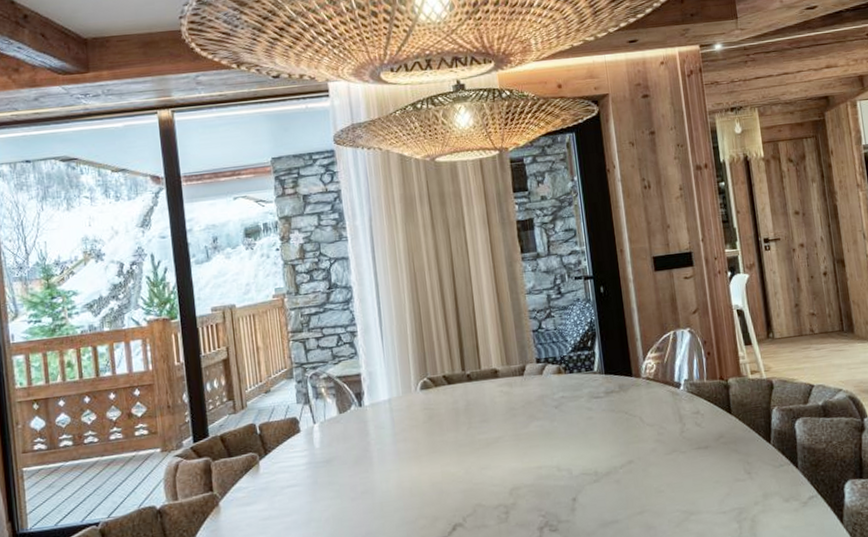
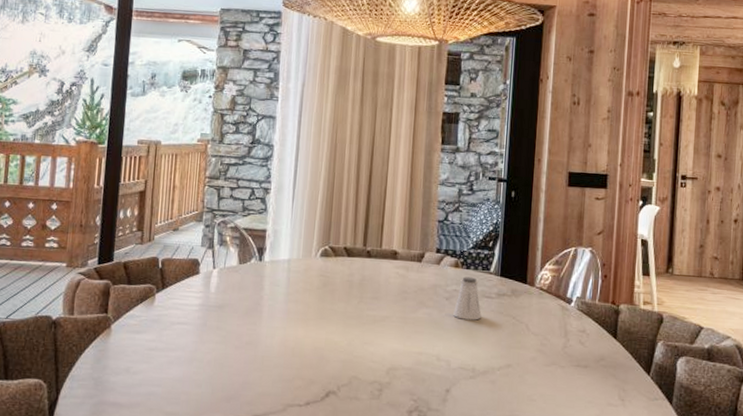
saltshaker: none [565,380,594,425] -> present [453,276,482,320]

